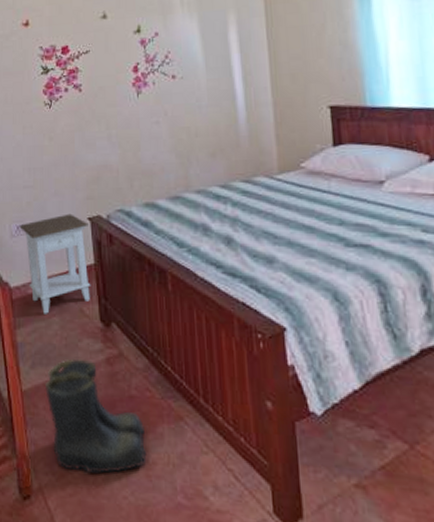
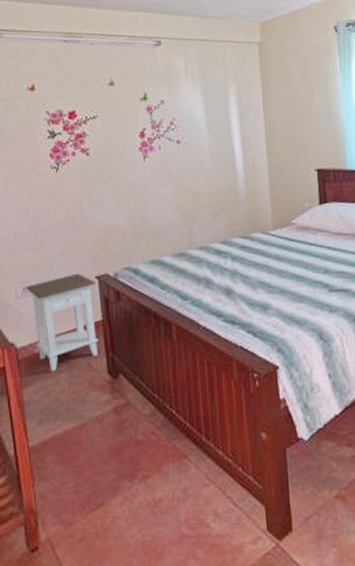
boots: present [44,358,147,474] -> none [52,411,153,519]

